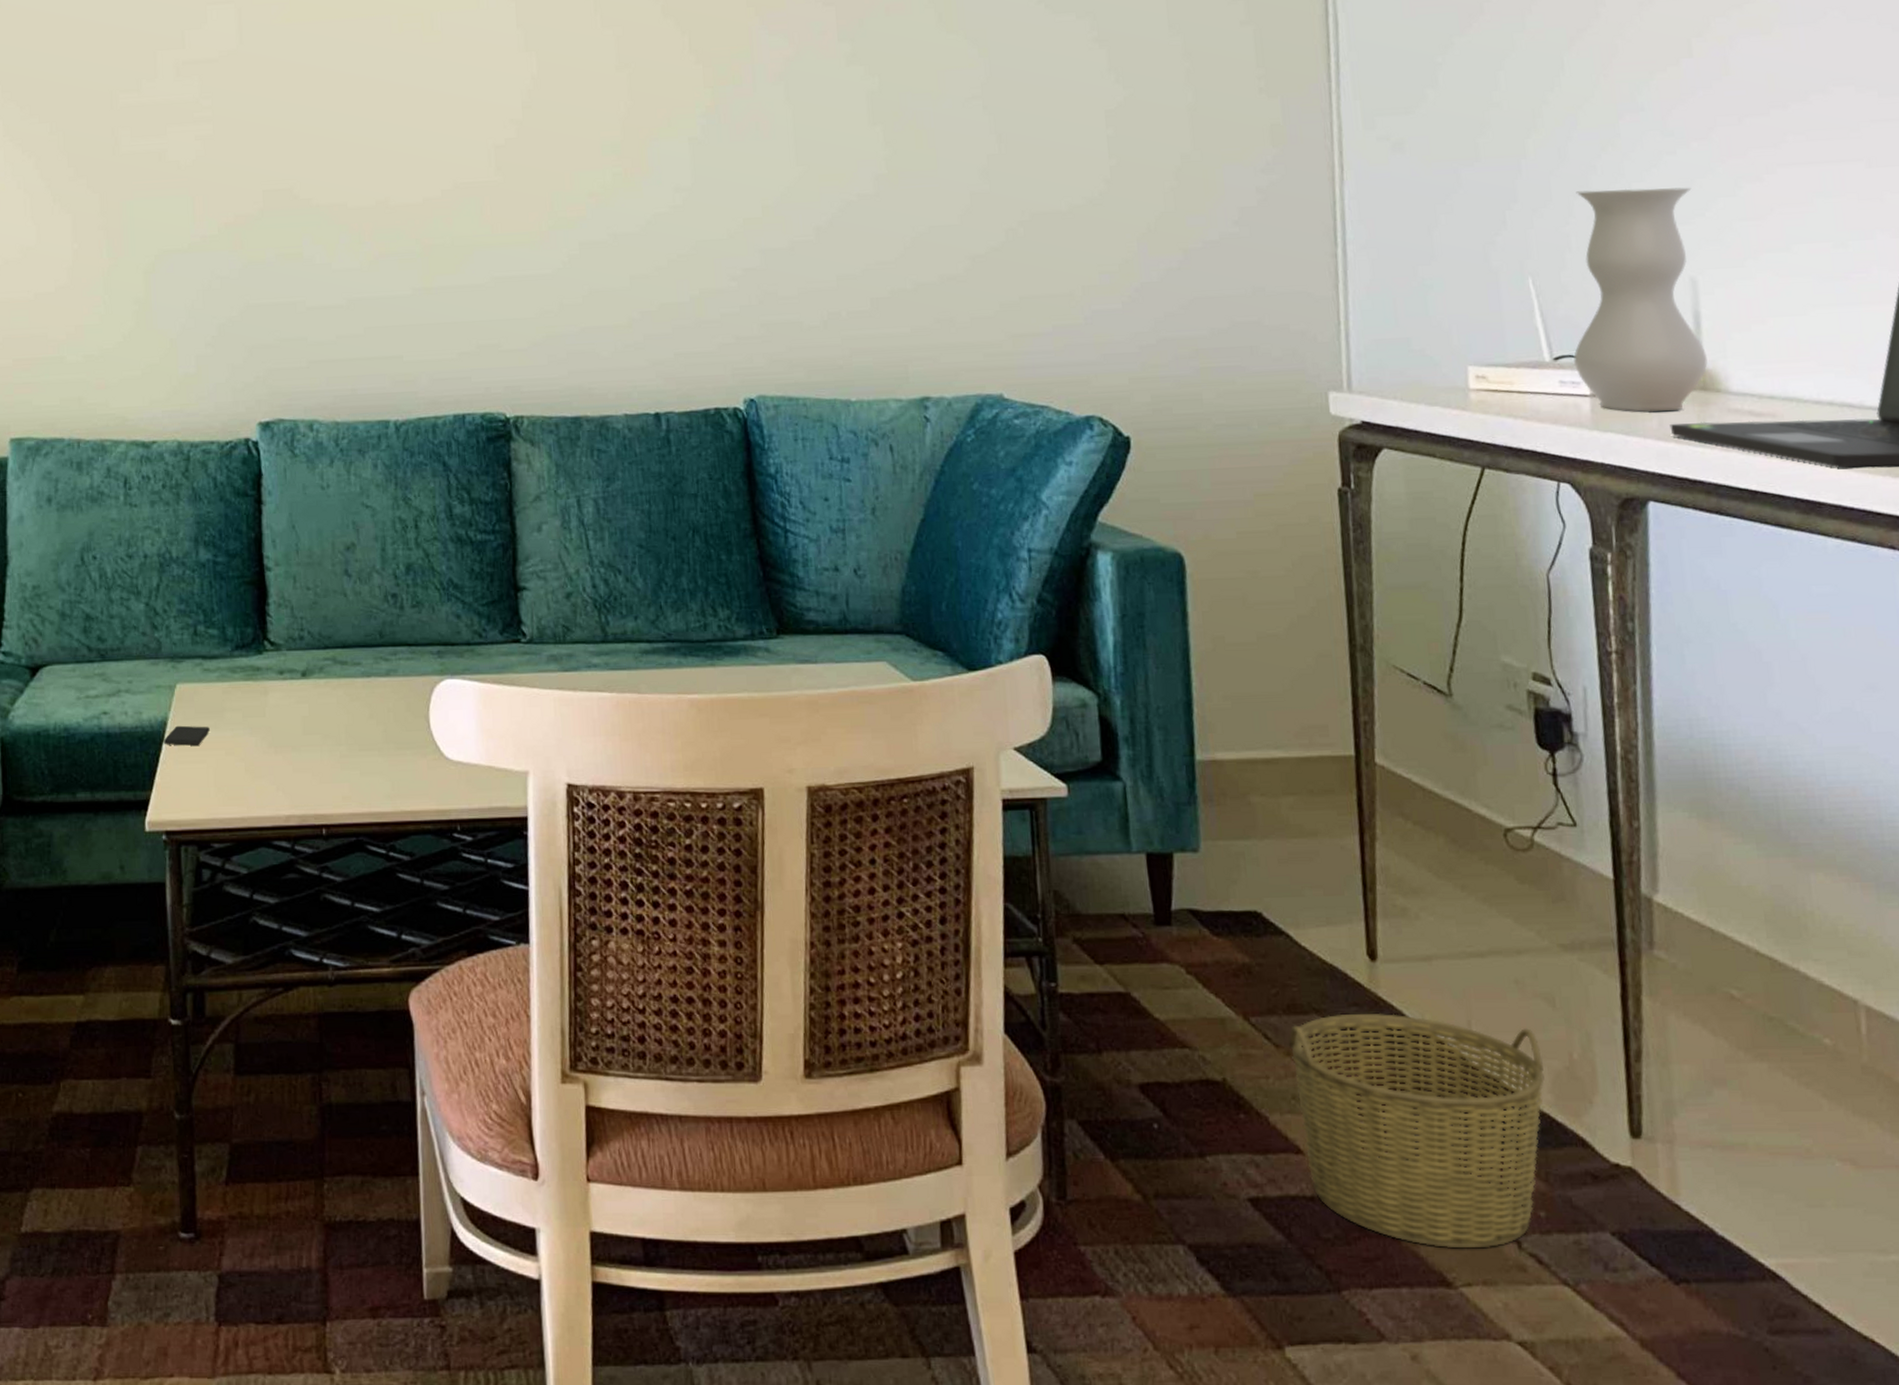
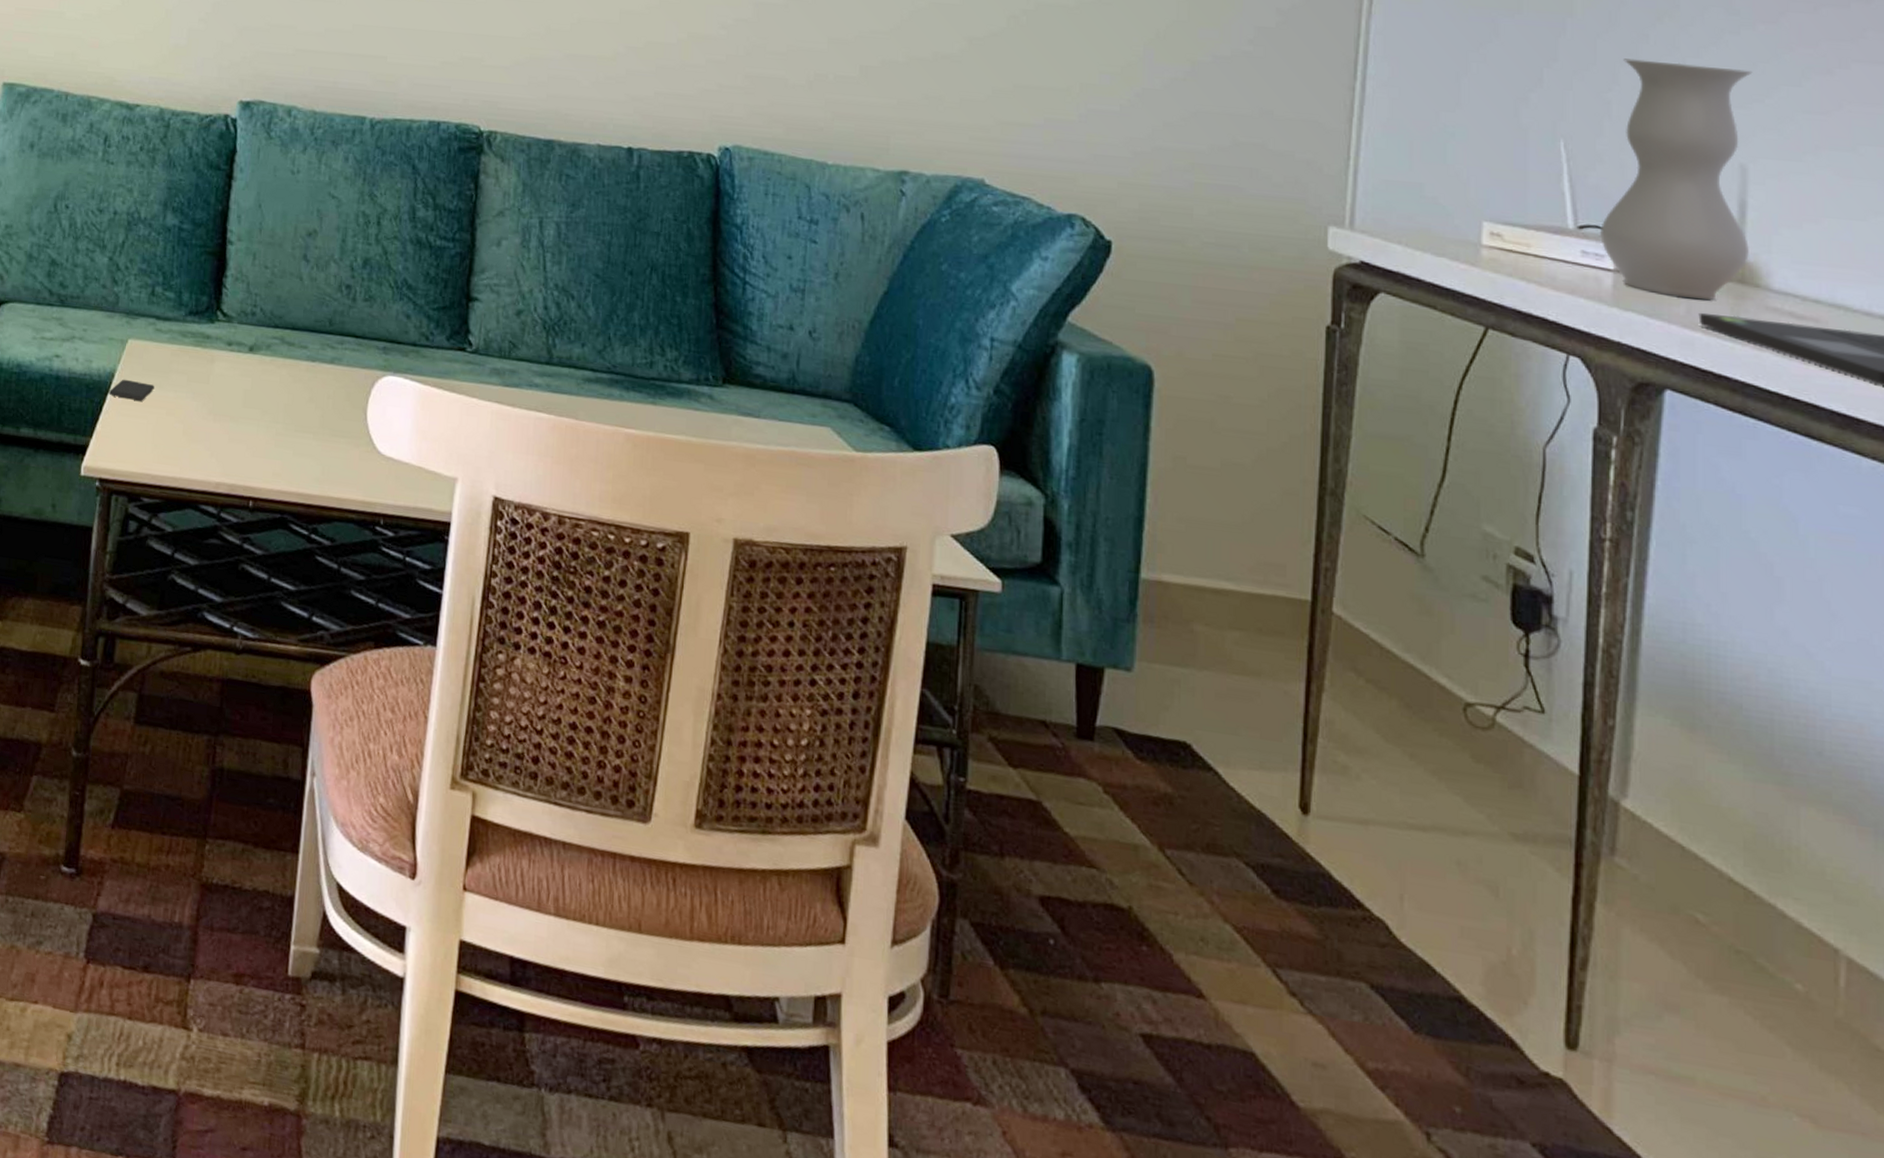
basket: present [1288,1013,1544,1249] -> none [1203,861,1477,1135]

